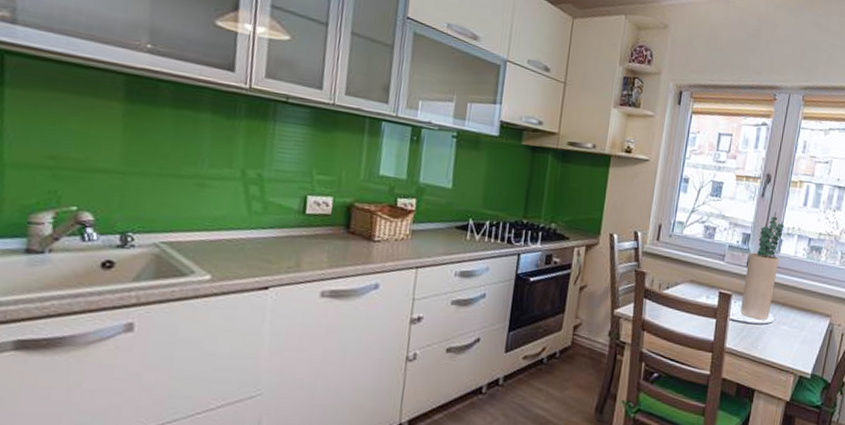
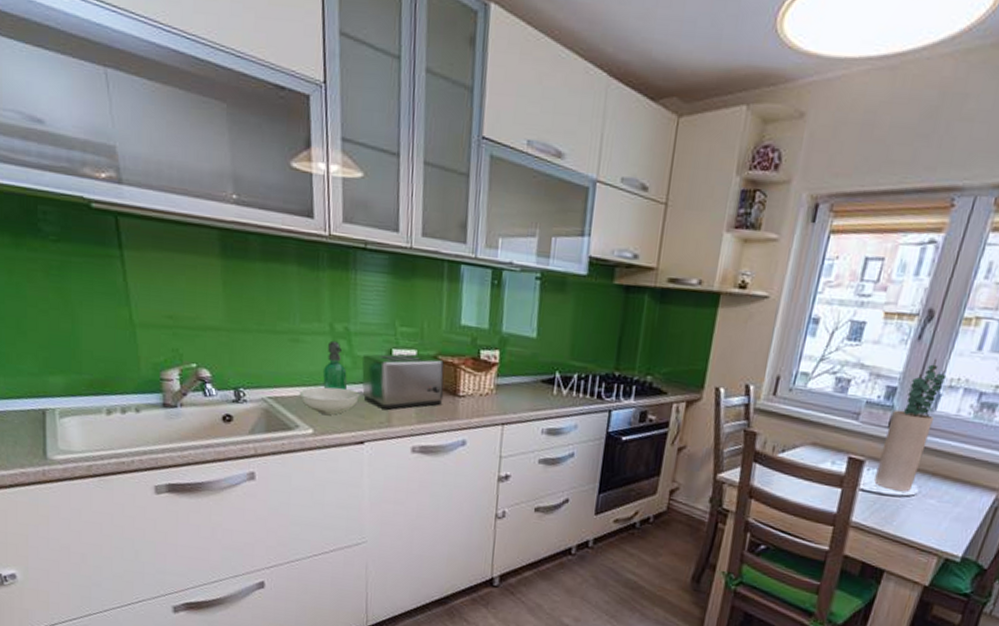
bowl: none [199,231,268,260] -> present [299,387,359,415]
soap dispenser: none [227,186,256,236] -> present [322,340,348,391]
toaster: none [271,200,361,255] -> present [362,353,445,410]

